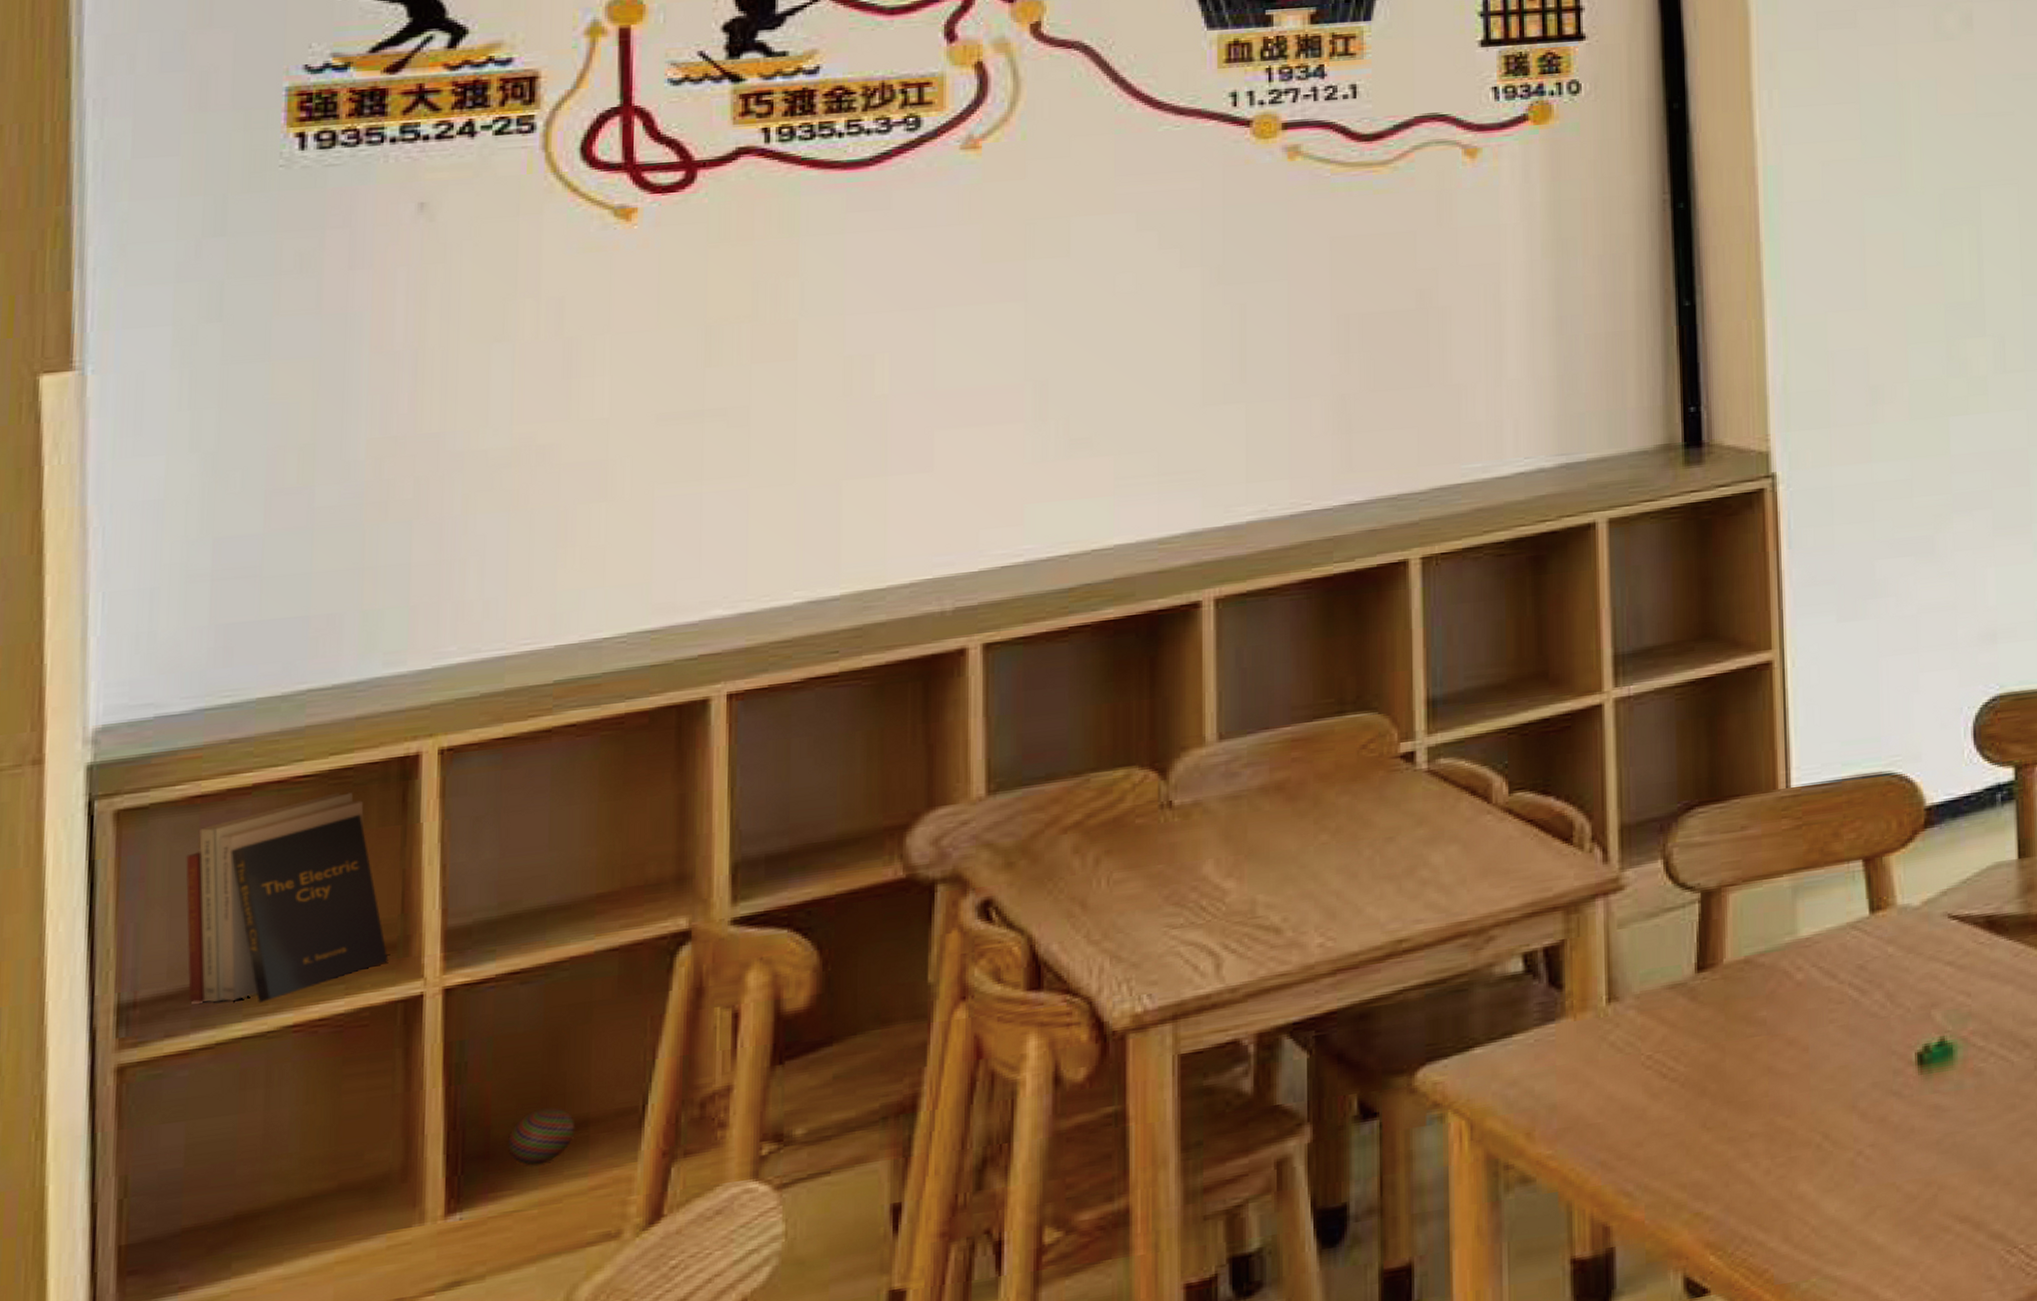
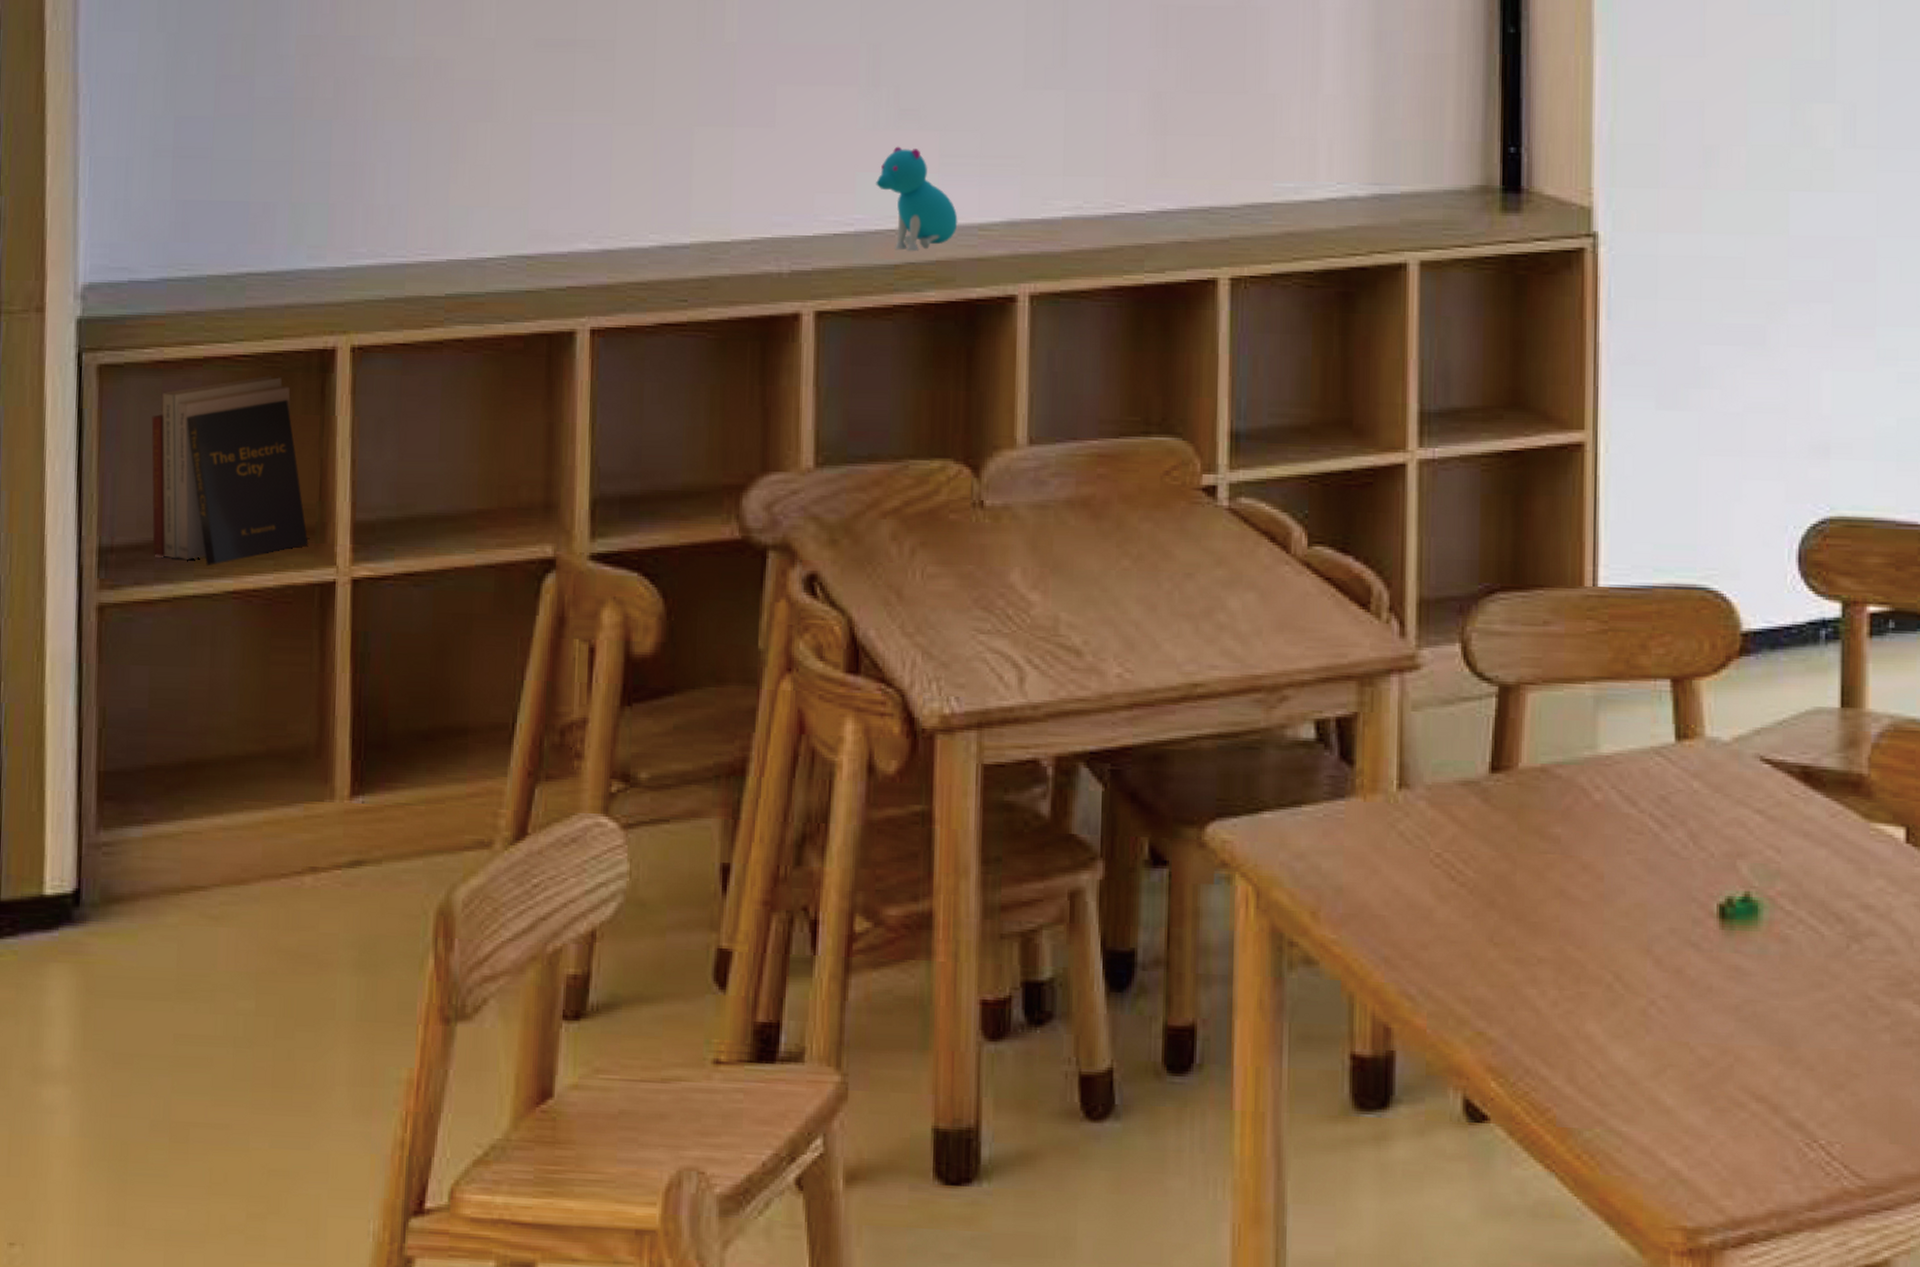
toy ball: present [507,1106,576,1165] -> none [401,709,457,763]
toy animal: none [1046,474,1136,574] -> present [876,146,958,252]

